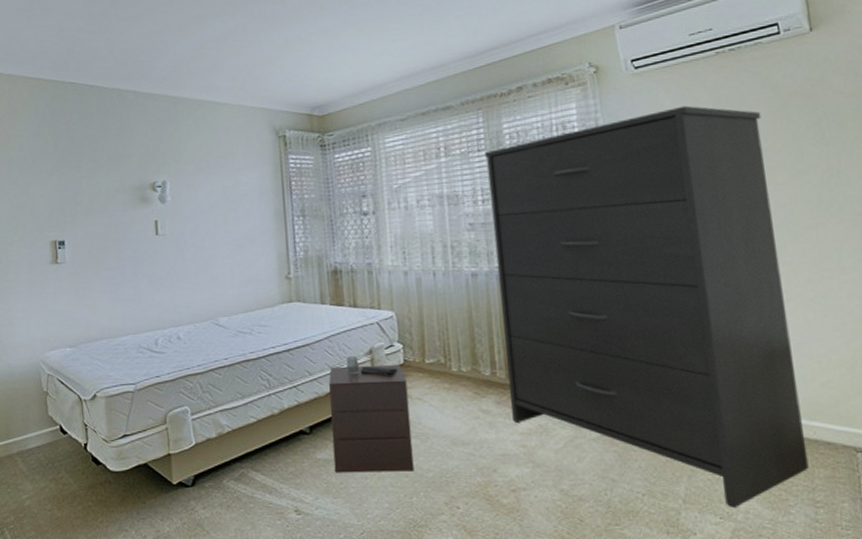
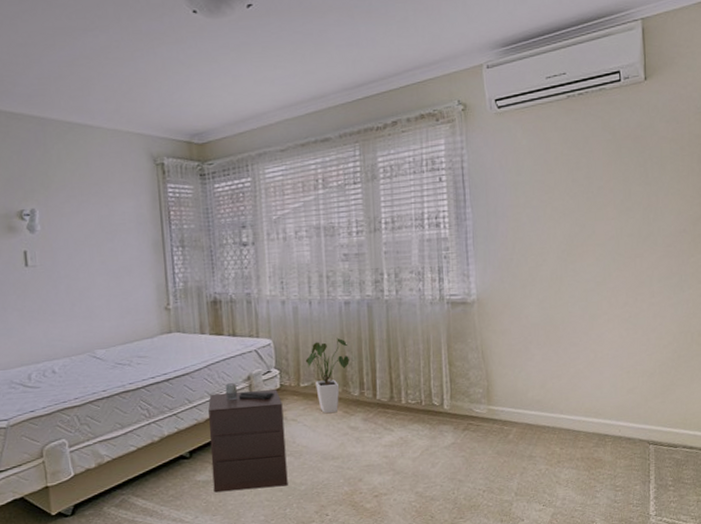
house plant: none [430,311,479,394] -> present [305,337,349,414]
dresser: present [485,105,809,507] -> none [360,145,613,496]

